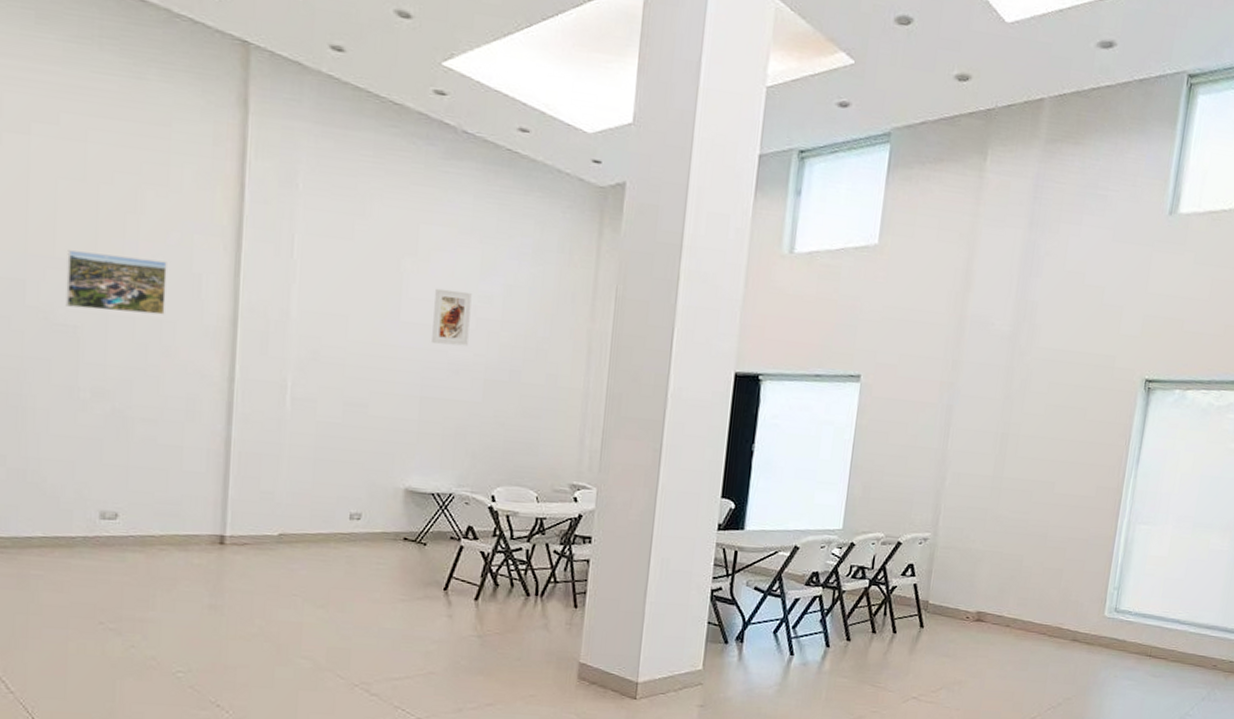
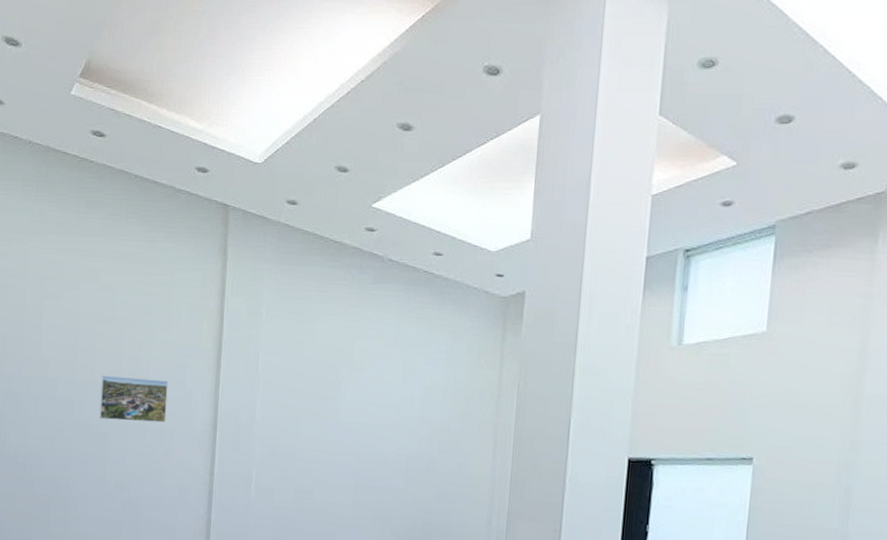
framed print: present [432,288,472,346] -> none [364,392,396,441]

